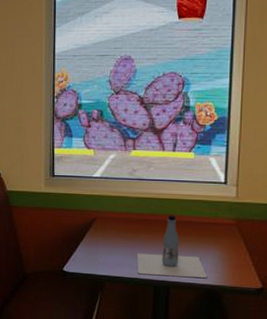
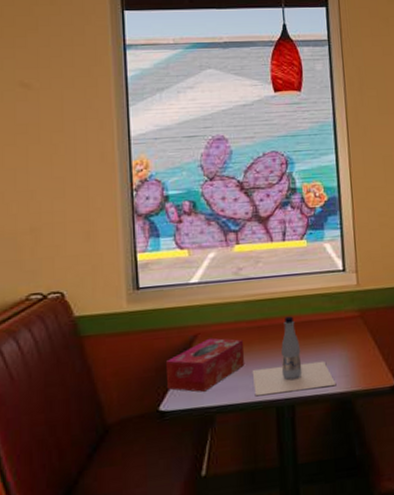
tissue box: none [70,222,133,263] -> present [165,338,245,392]

